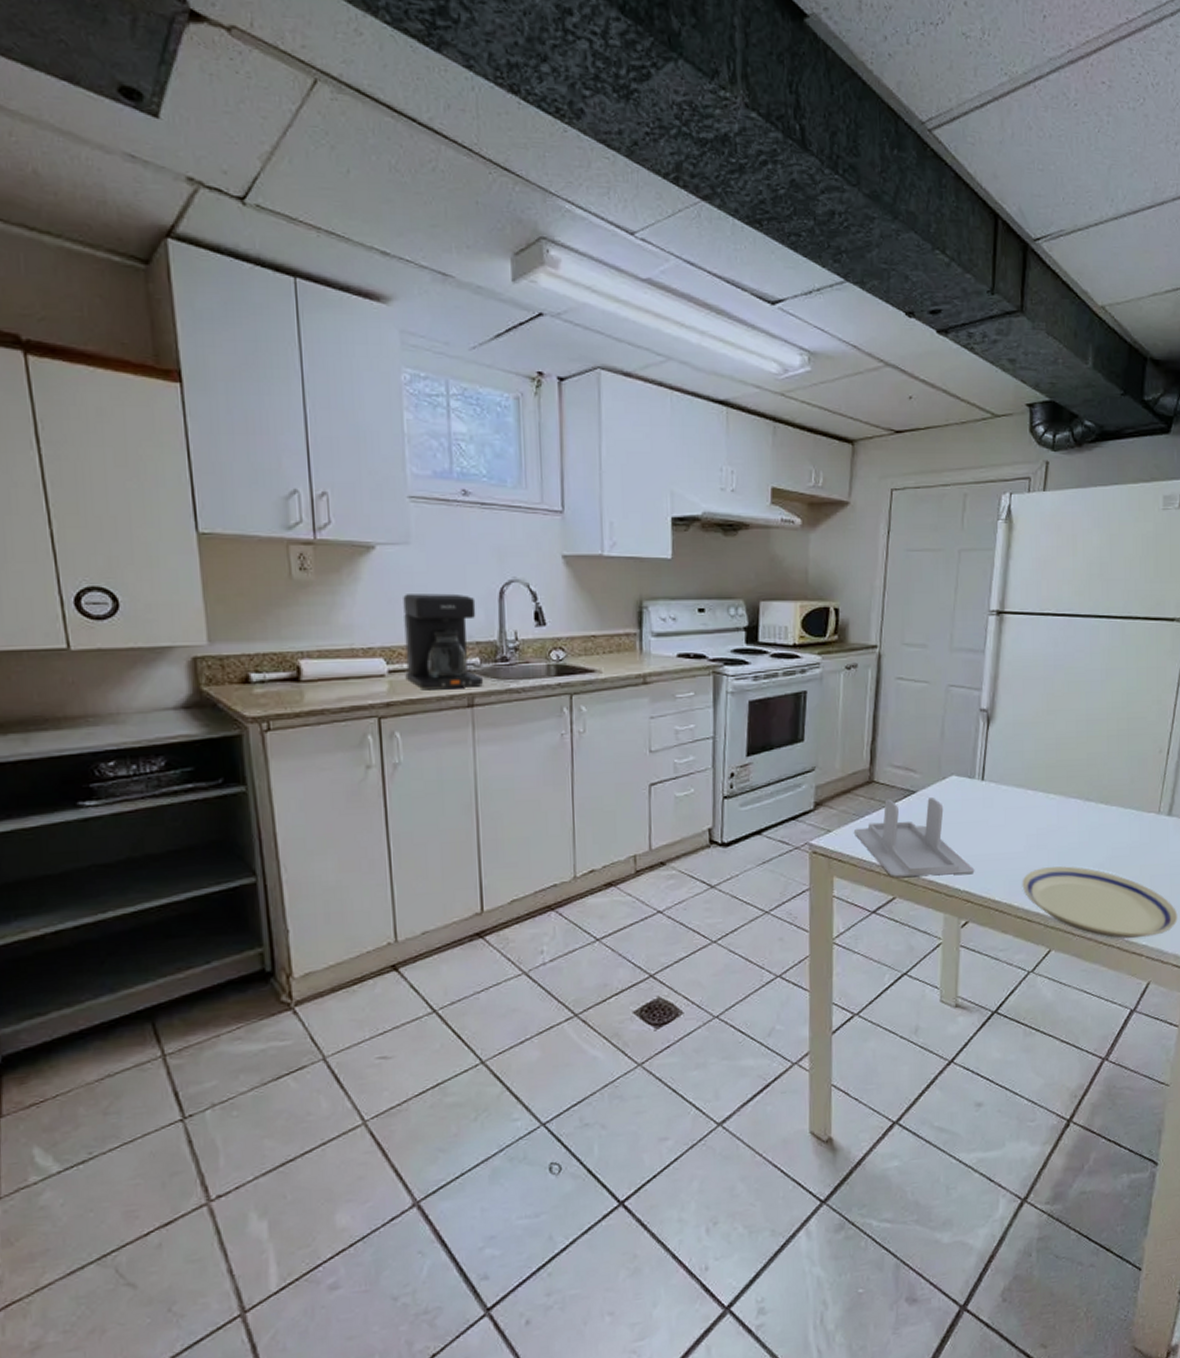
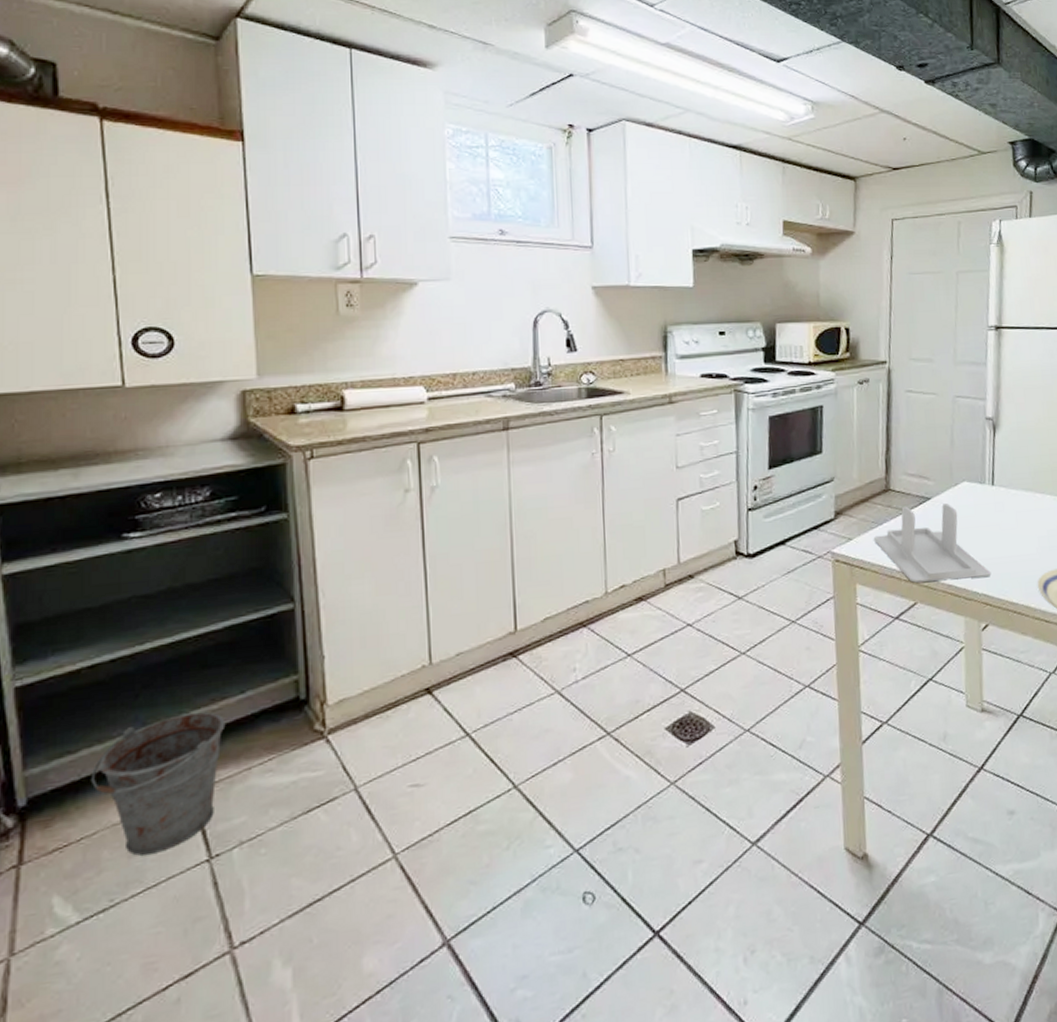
bucket: none [62,980,193,1113] -> present [90,711,226,856]
coffee maker: present [403,593,483,690] -> none [443,324,517,416]

